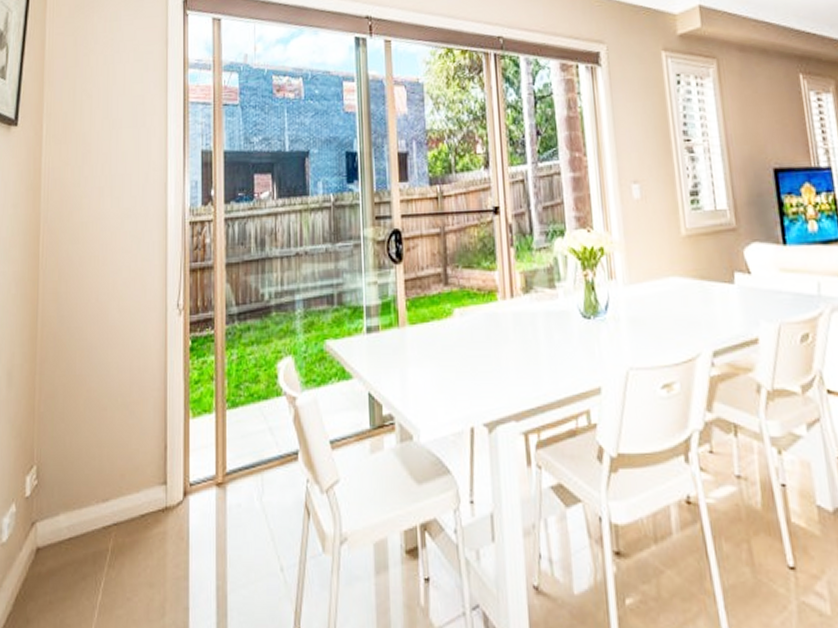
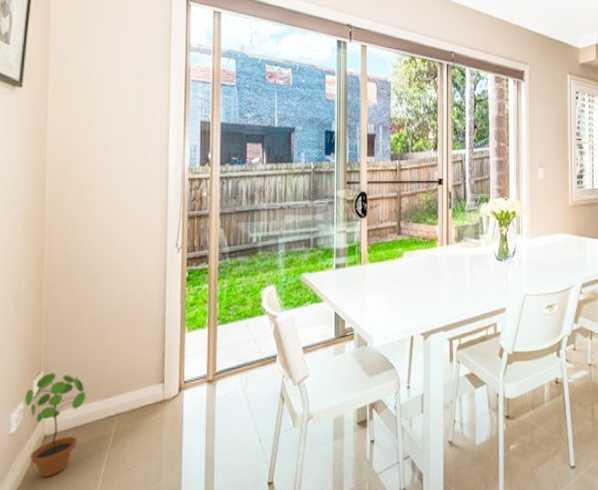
potted plant: none [17,467,81,602] -> present [25,373,86,477]

